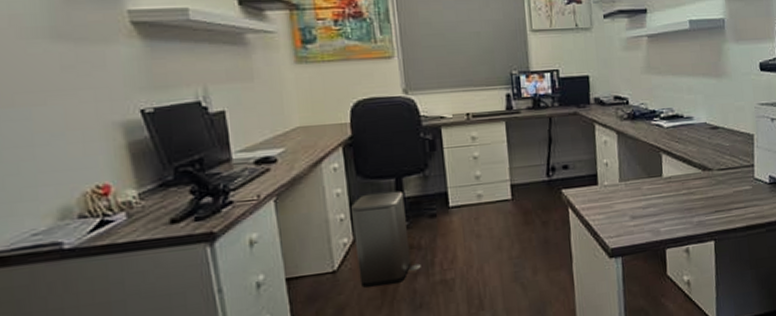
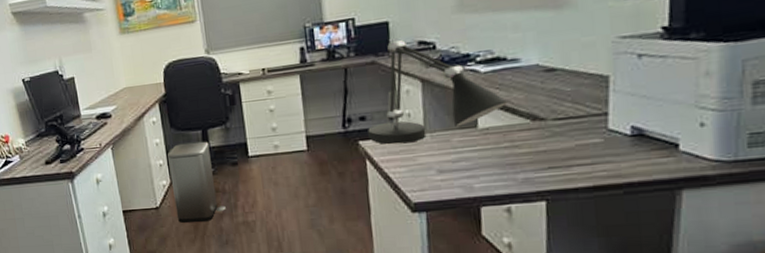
desk lamp: none [570,94,685,193] -> present [368,40,507,145]

